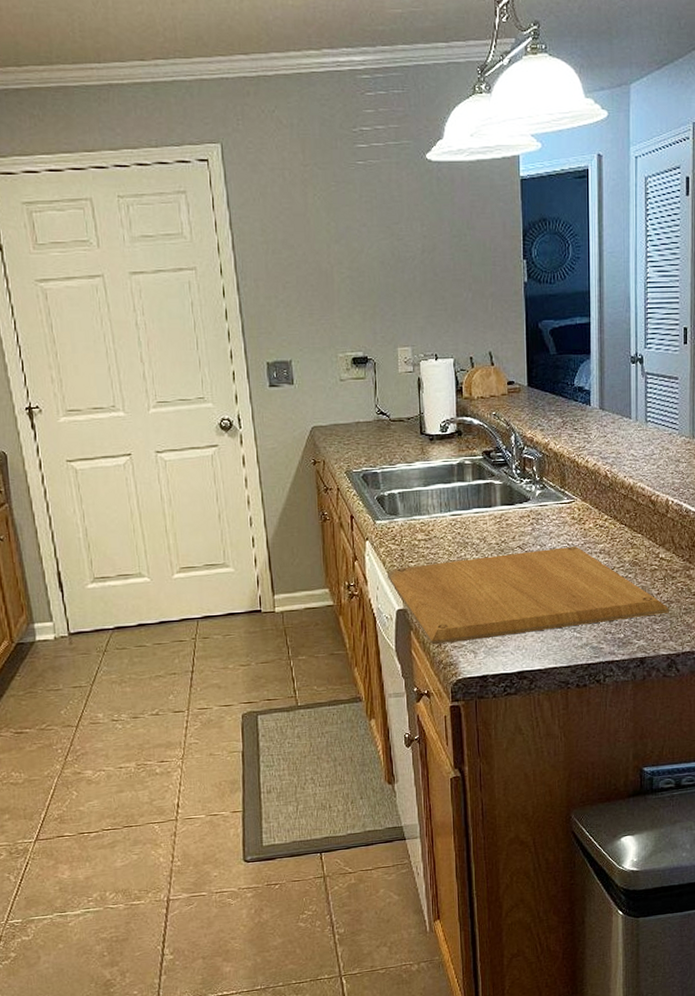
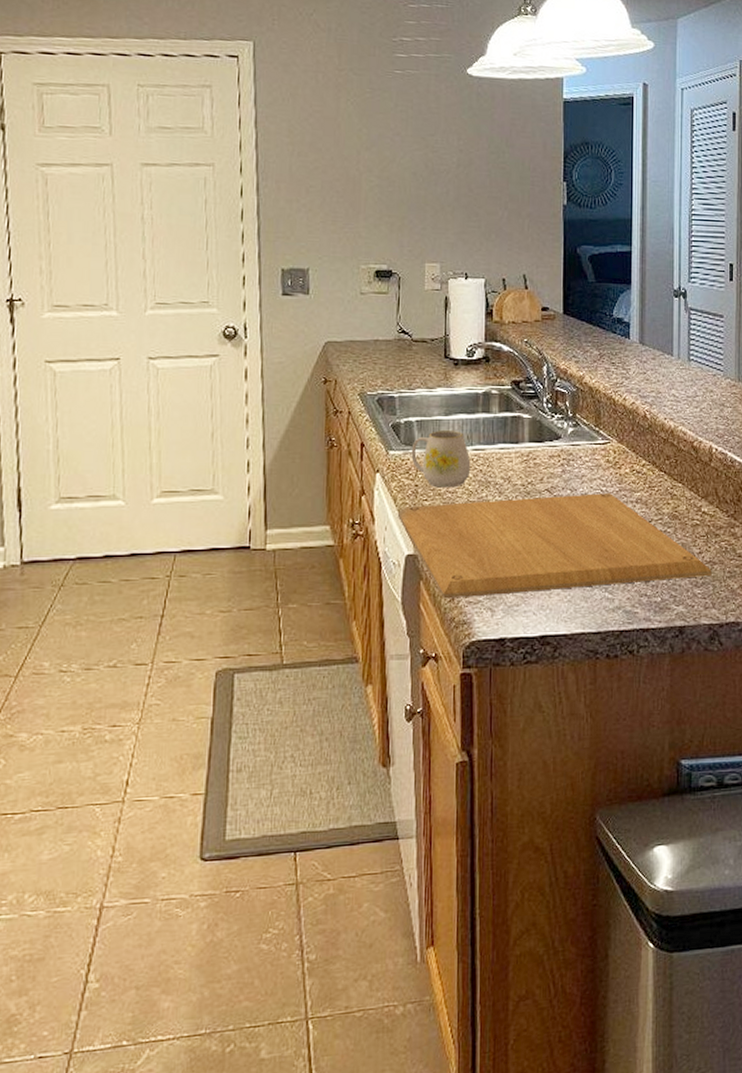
mug: none [396,499,450,551] -> present [411,431,471,488]

